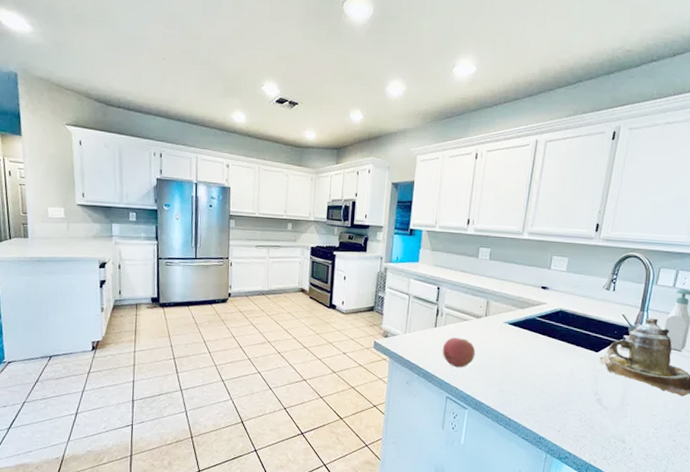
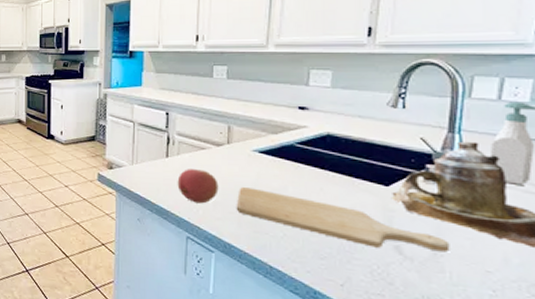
chopping board: none [487,353,633,402] -> present [236,187,450,253]

